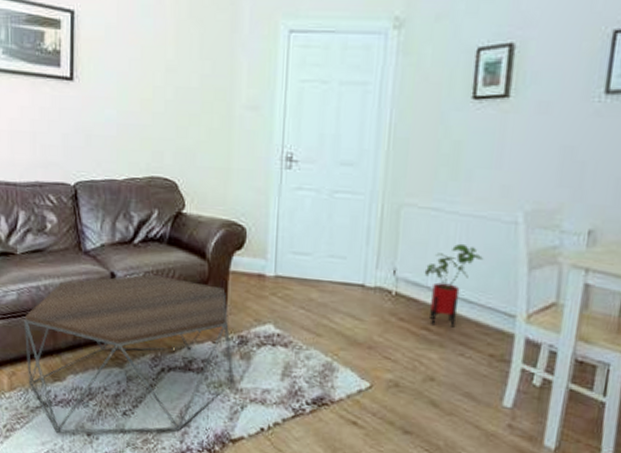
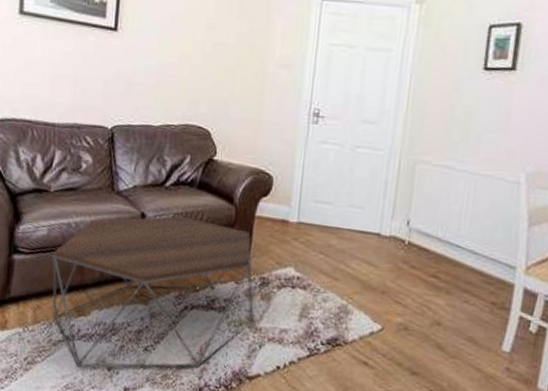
house plant: present [424,243,484,327] -> none [435,199,490,276]

